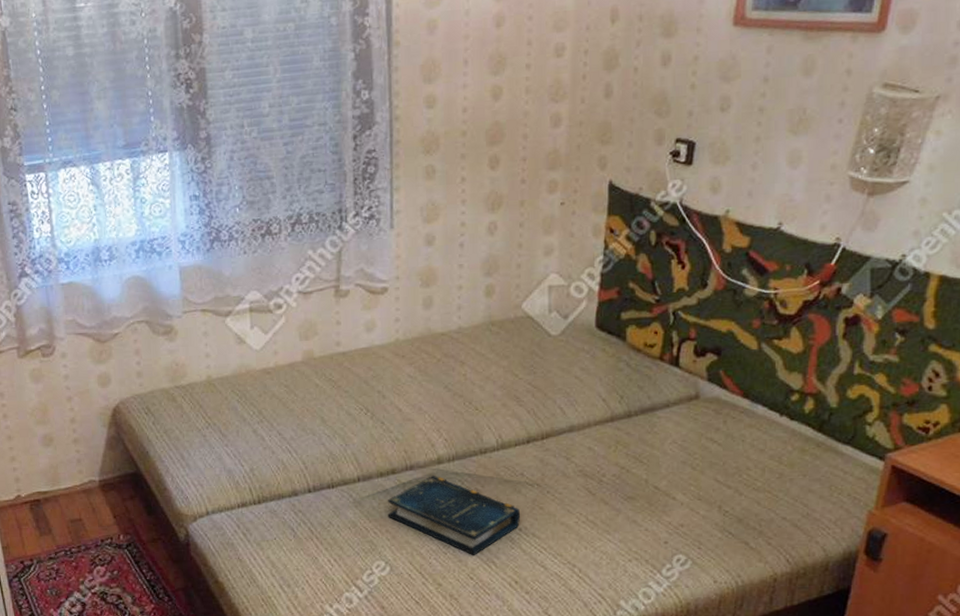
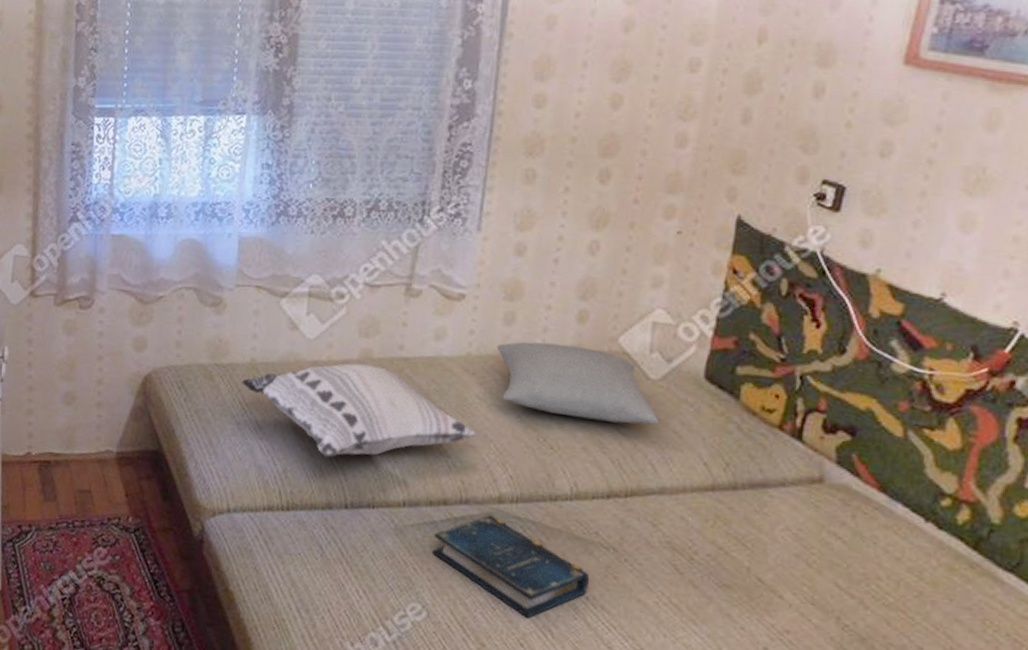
decorative pillow: none [202,363,414,452] -> present [242,363,478,458]
pillow: none [420,317,563,380] -> present [496,342,660,425]

